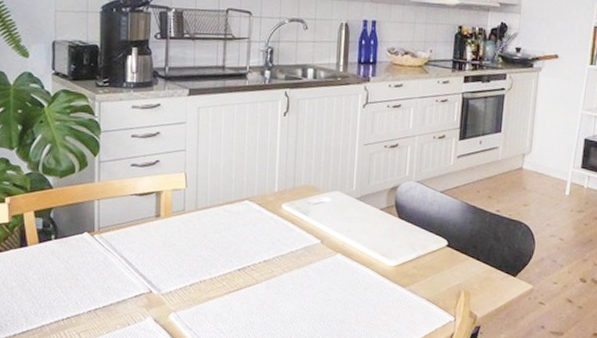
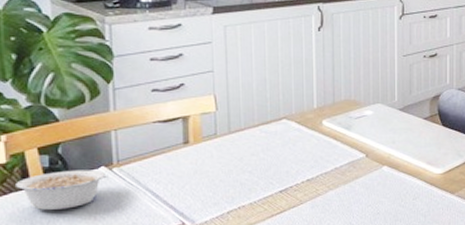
legume: none [15,233,90,269] -> present [16,170,109,211]

